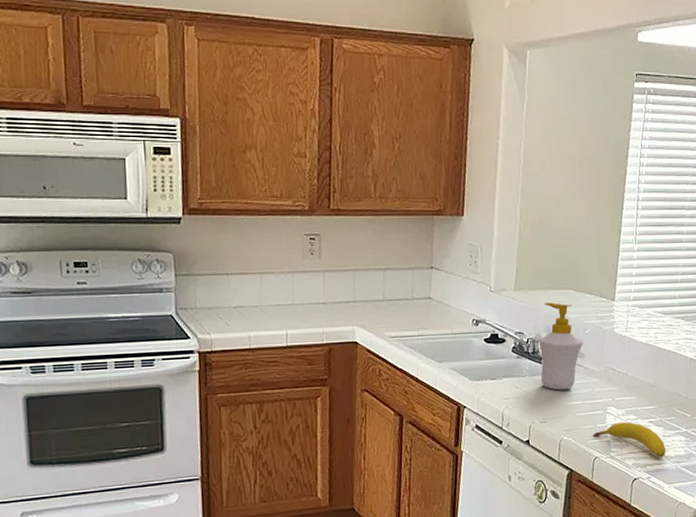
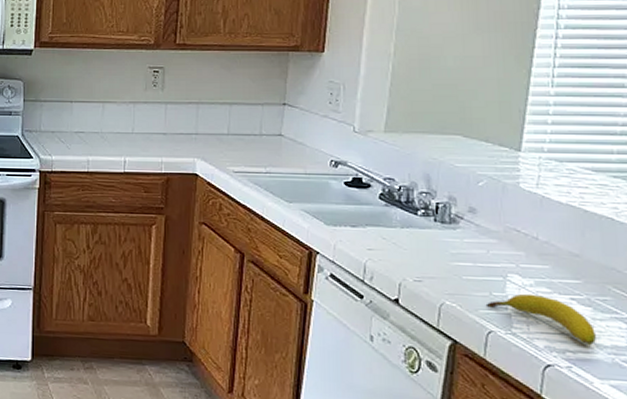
soap bottle: present [538,302,583,391] -> none [414,148,475,248]

